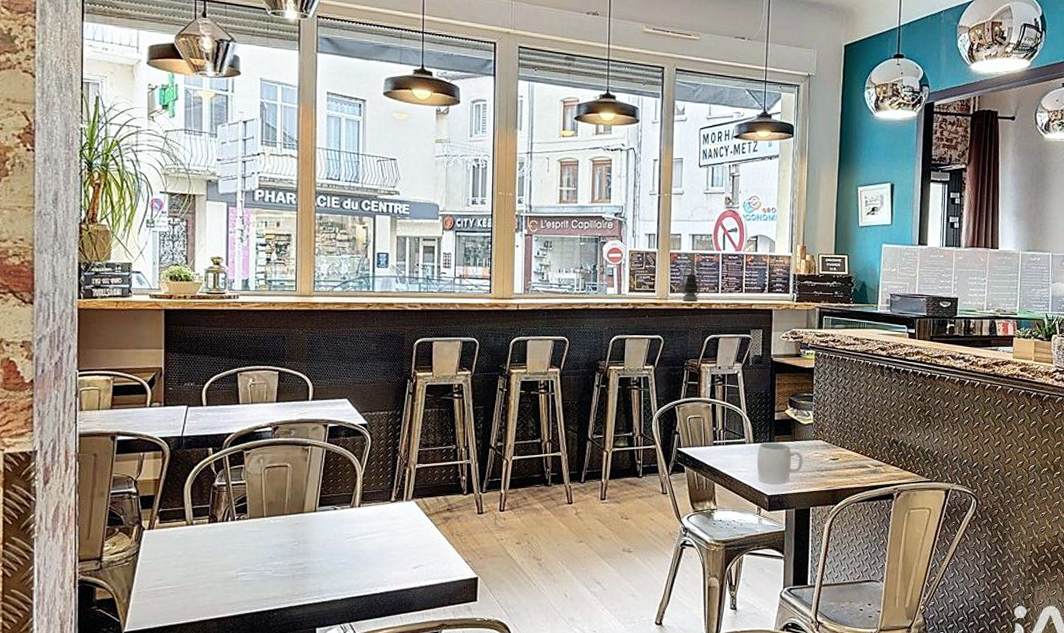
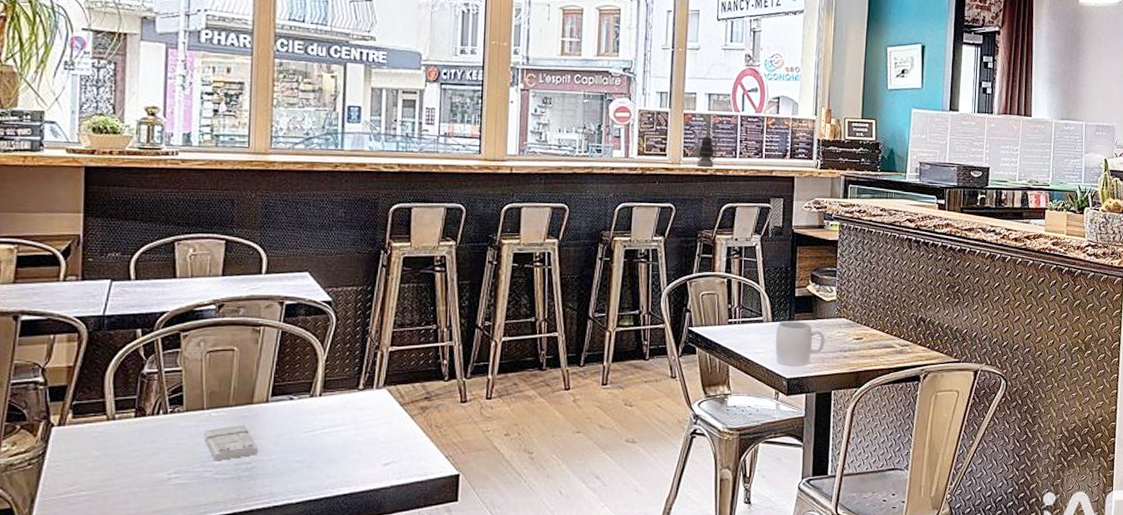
mobile phone: none [264,531,308,561] -> present [203,425,258,460]

